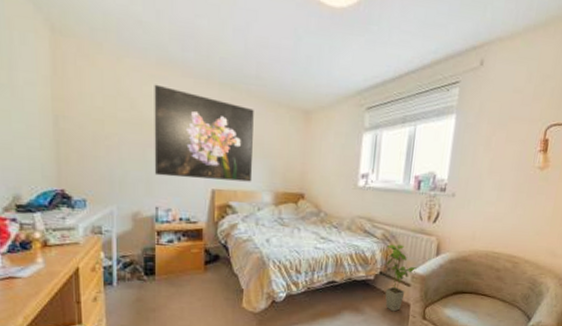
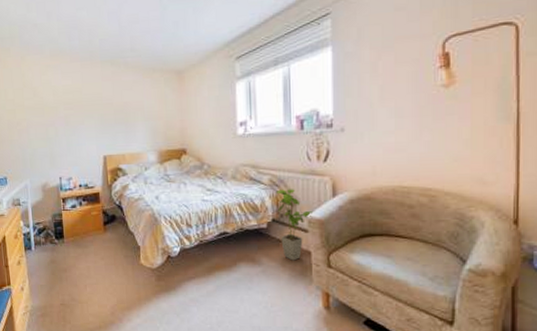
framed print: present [154,84,254,182] -> none [50,72,137,150]

